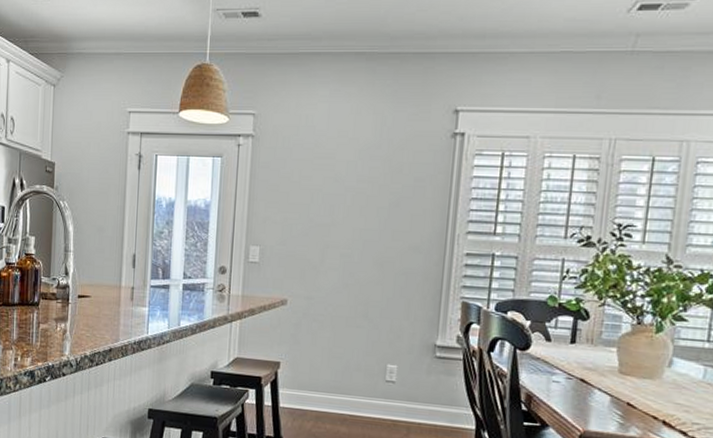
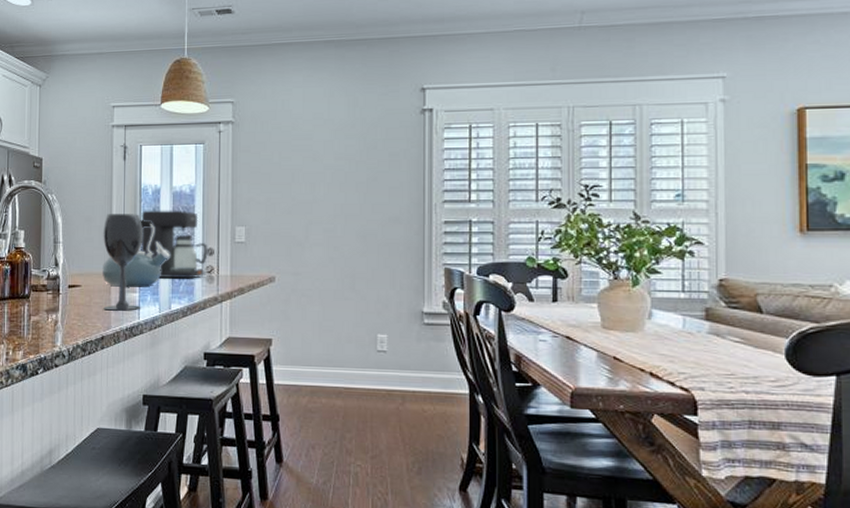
kettle: none [111,233,181,302] -> present [101,220,170,287]
wine glass: none [112,225,156,325] -> present [103,214,143,311]
coffee maker: none [152,223,221,297] -> present [141,210,208,279]

